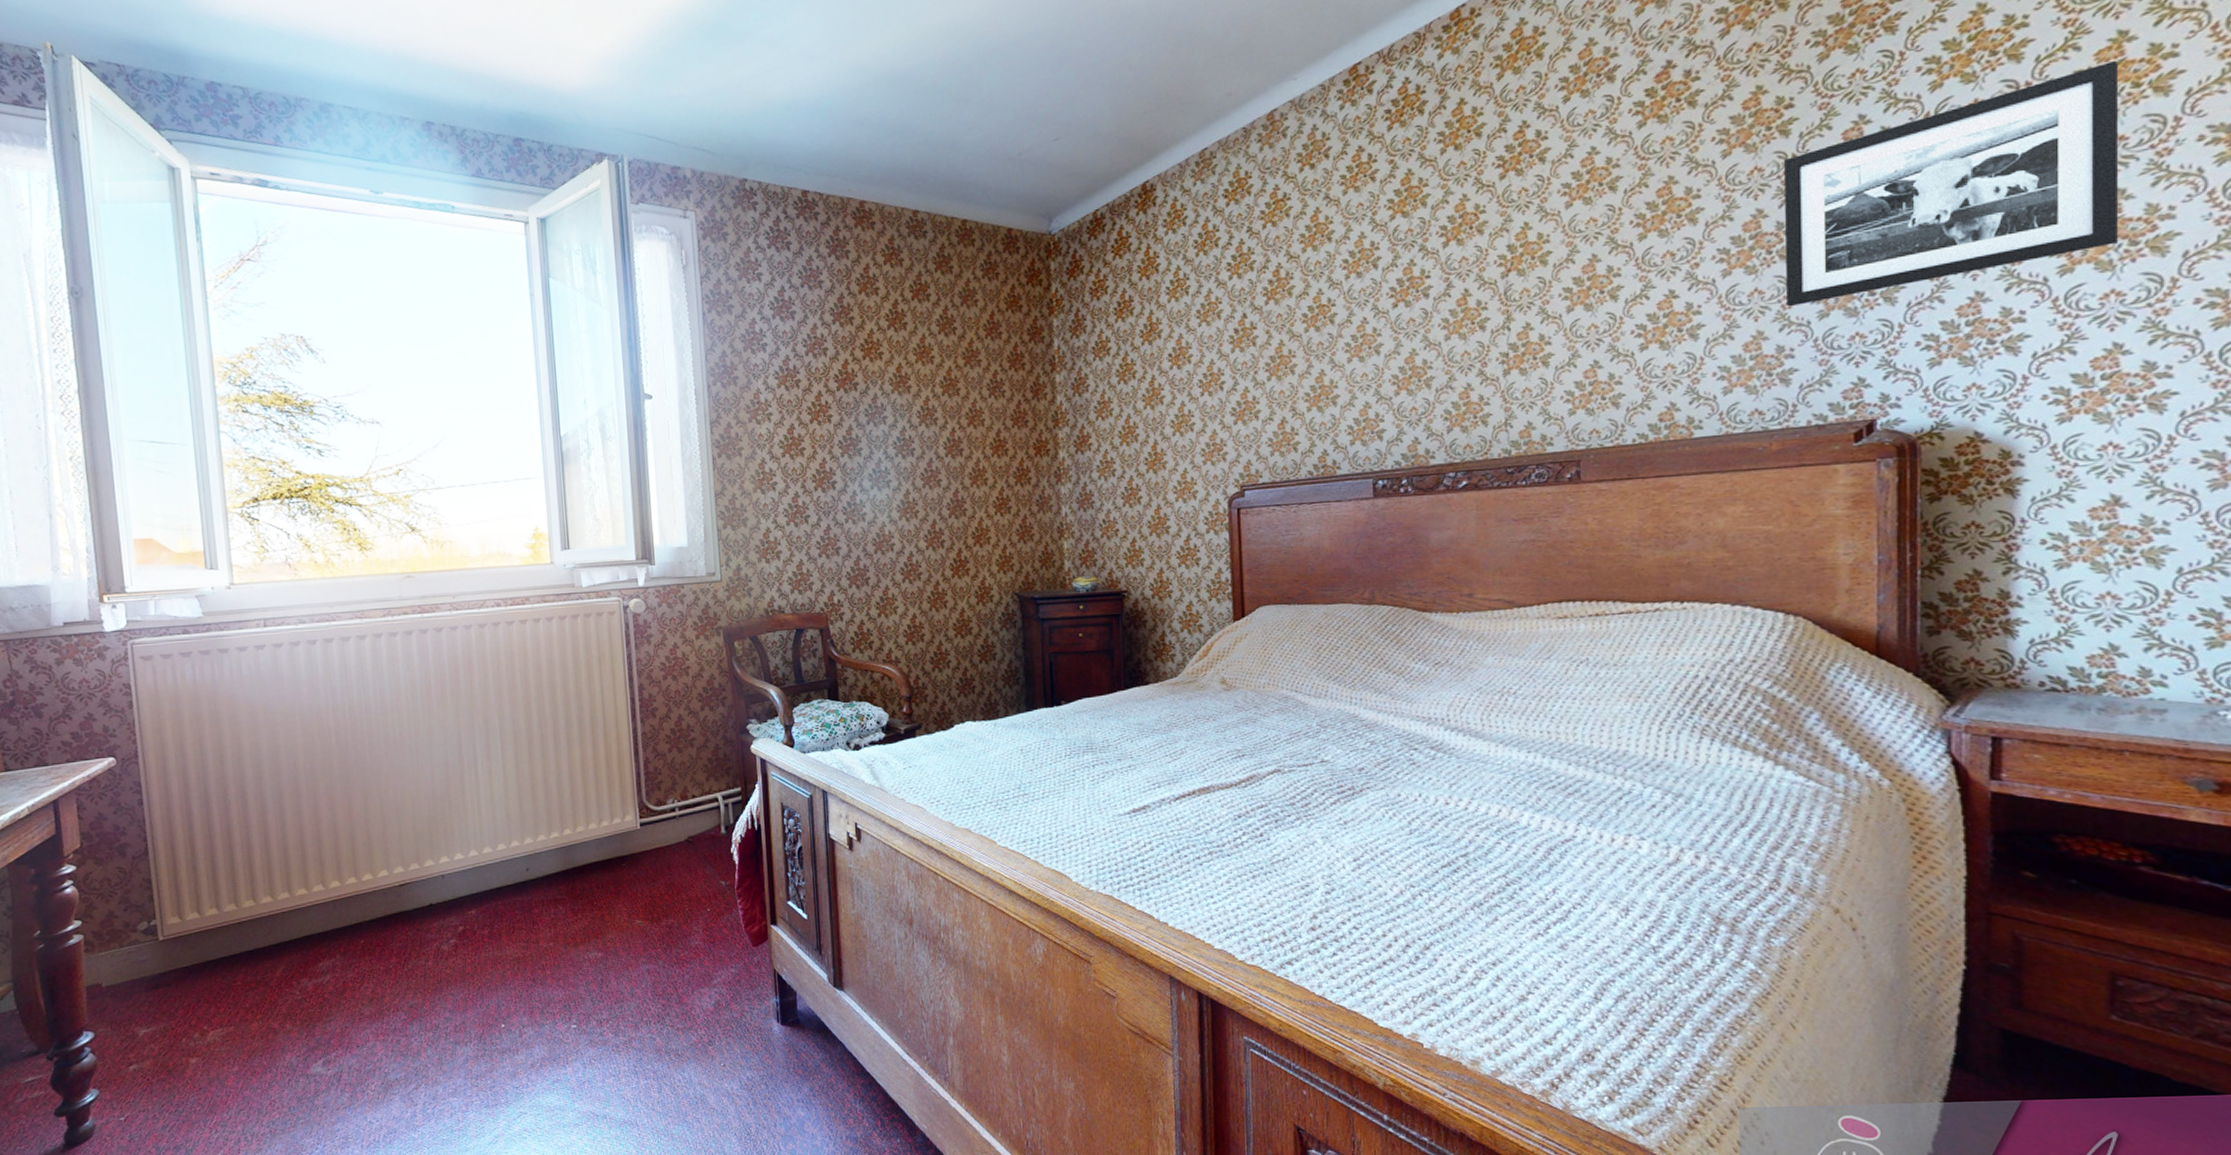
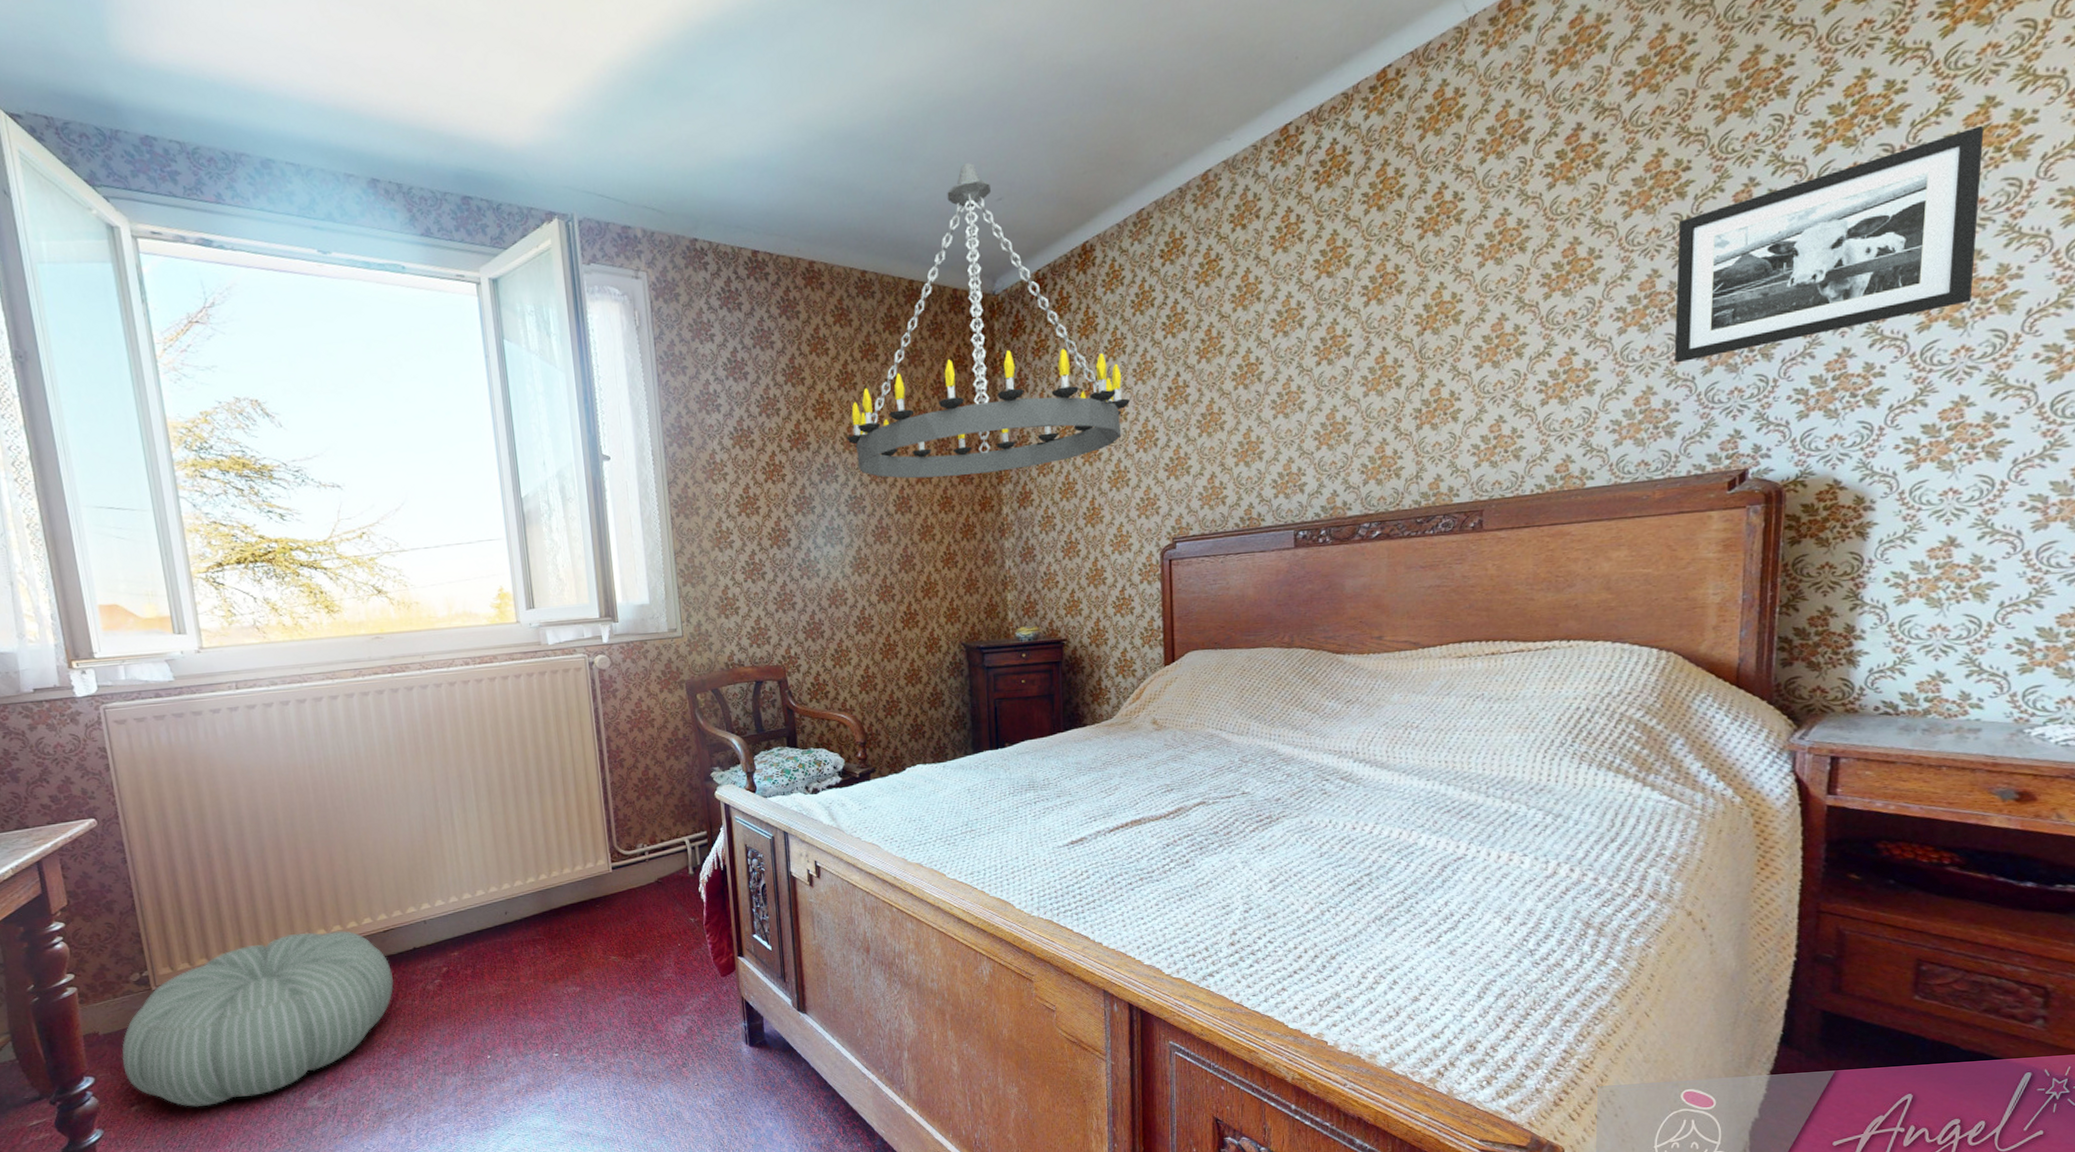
pouf: none [123,882,407,1069] -> present [121,930,394,1108]
chandelier: none [896,104,1193,421] -> present [846,163,1130,479]

